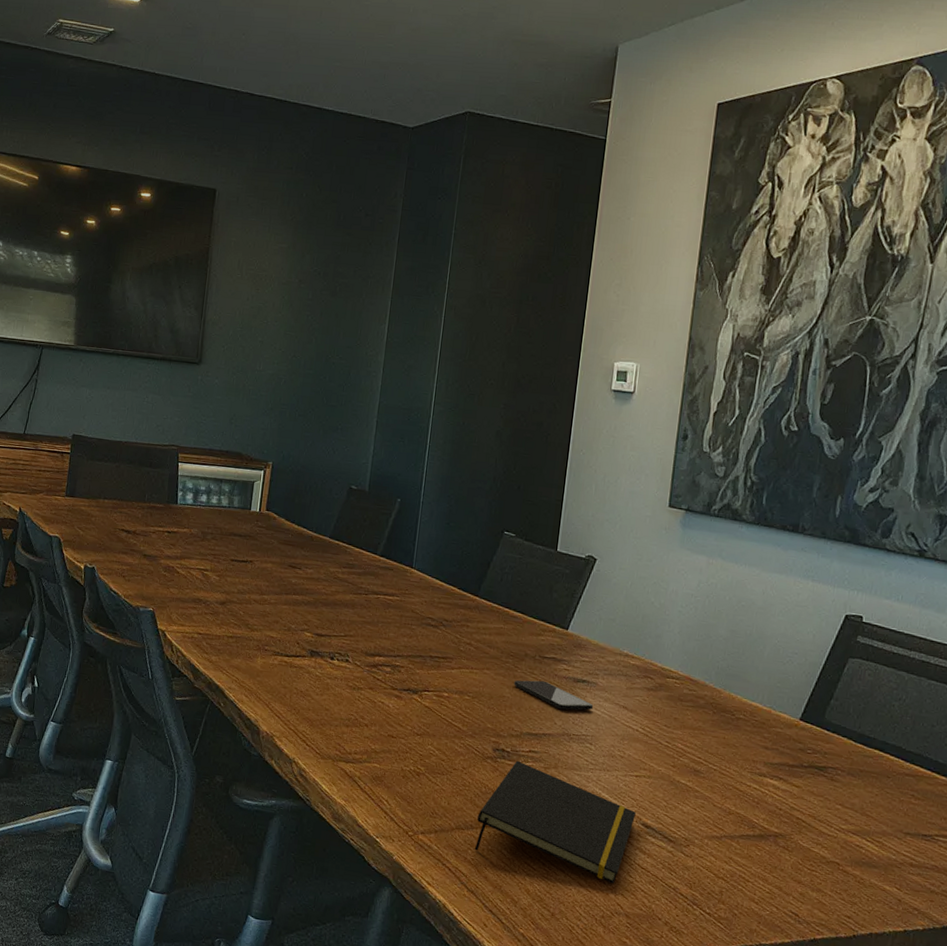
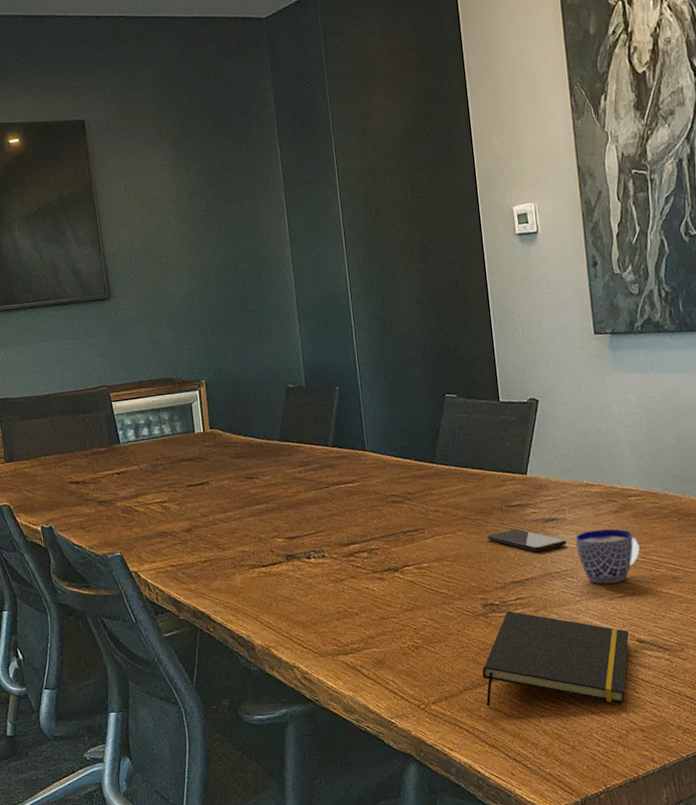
cup: none [601,701,667,762] -> present [575,528,640,584]

